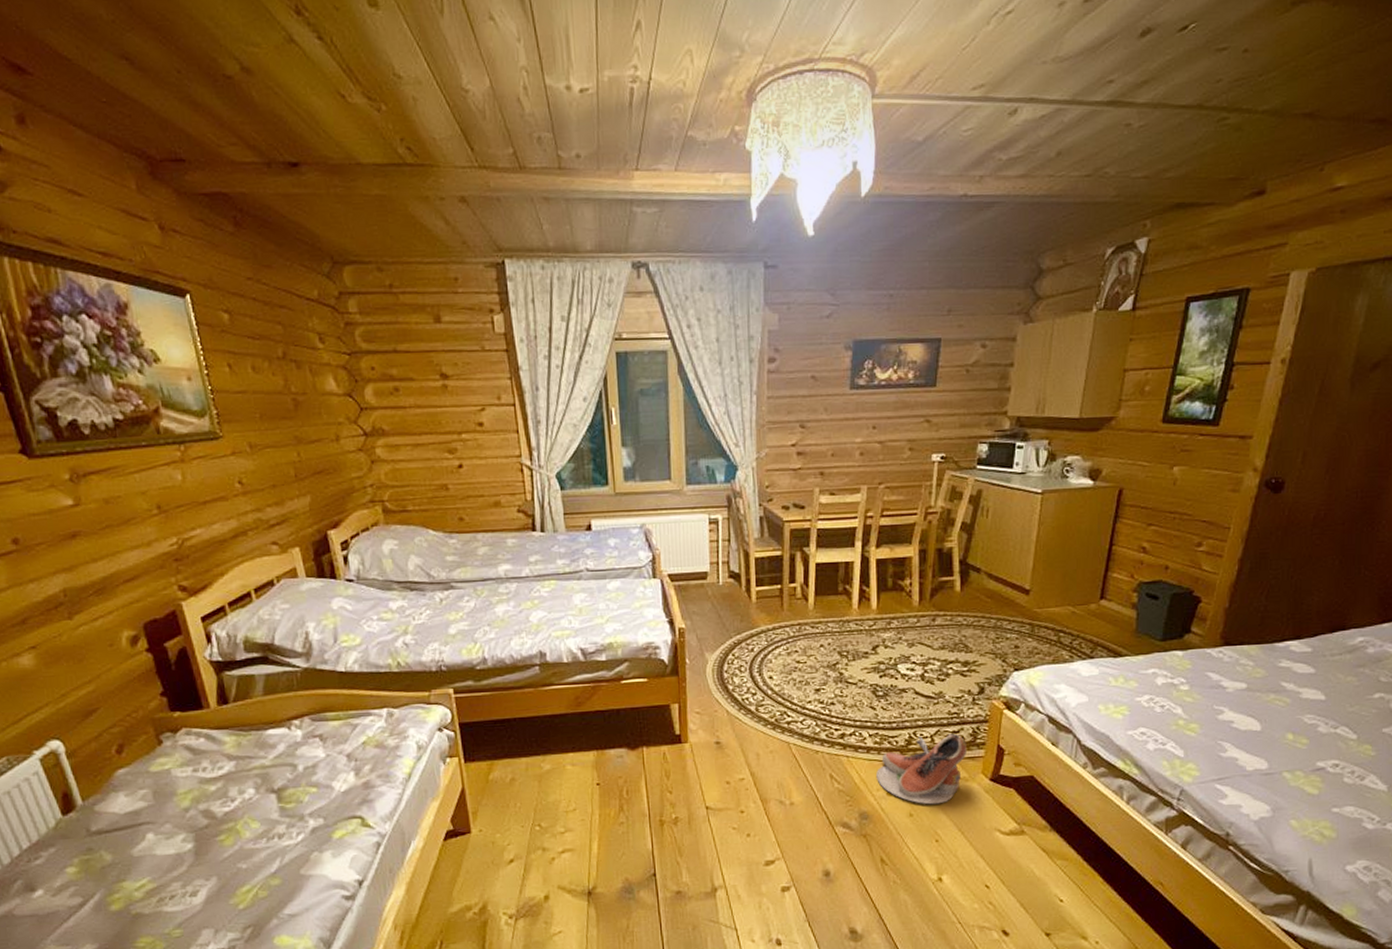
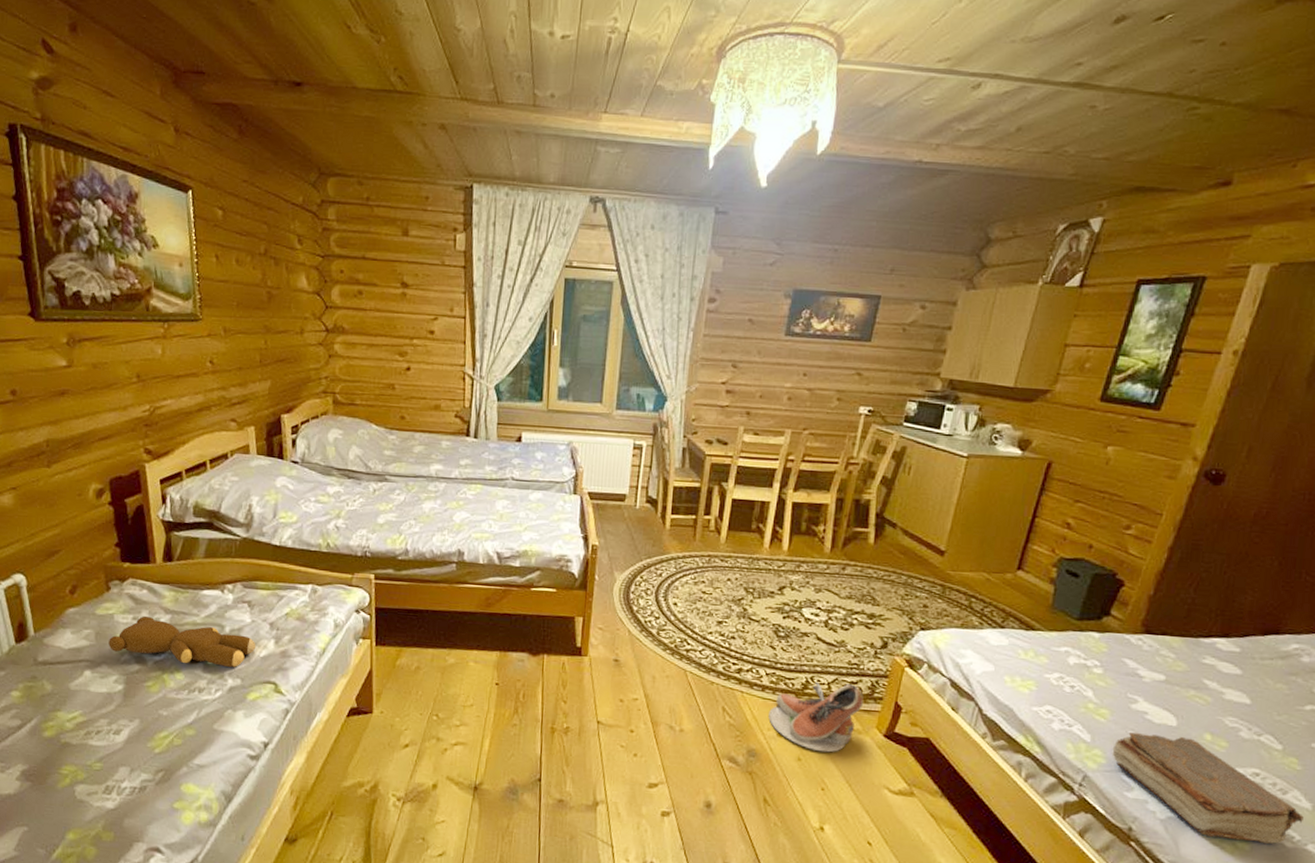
teddy bear: none [169,765,335,811] -> present [108,616,256,668]
book: none [1204,739,1381,830] -> present [1112,731,1304,845]

